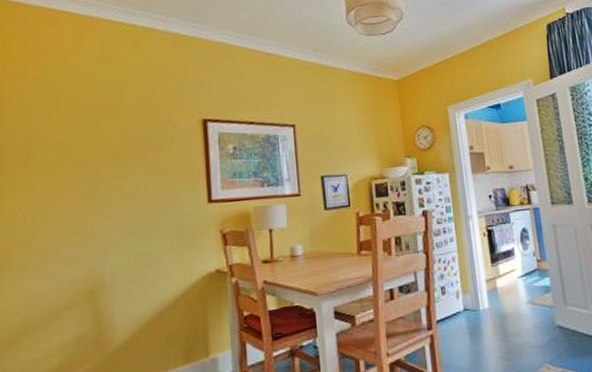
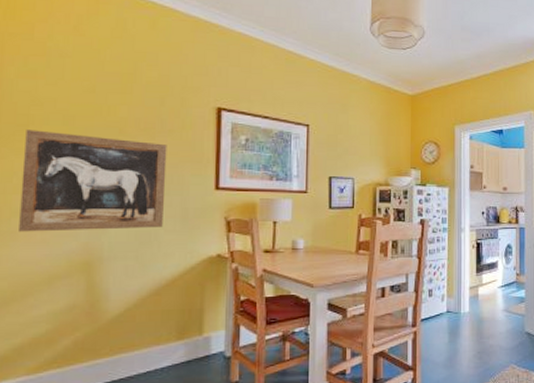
wall art: none [26,162,160,266] -> present [19,129,167,232]

